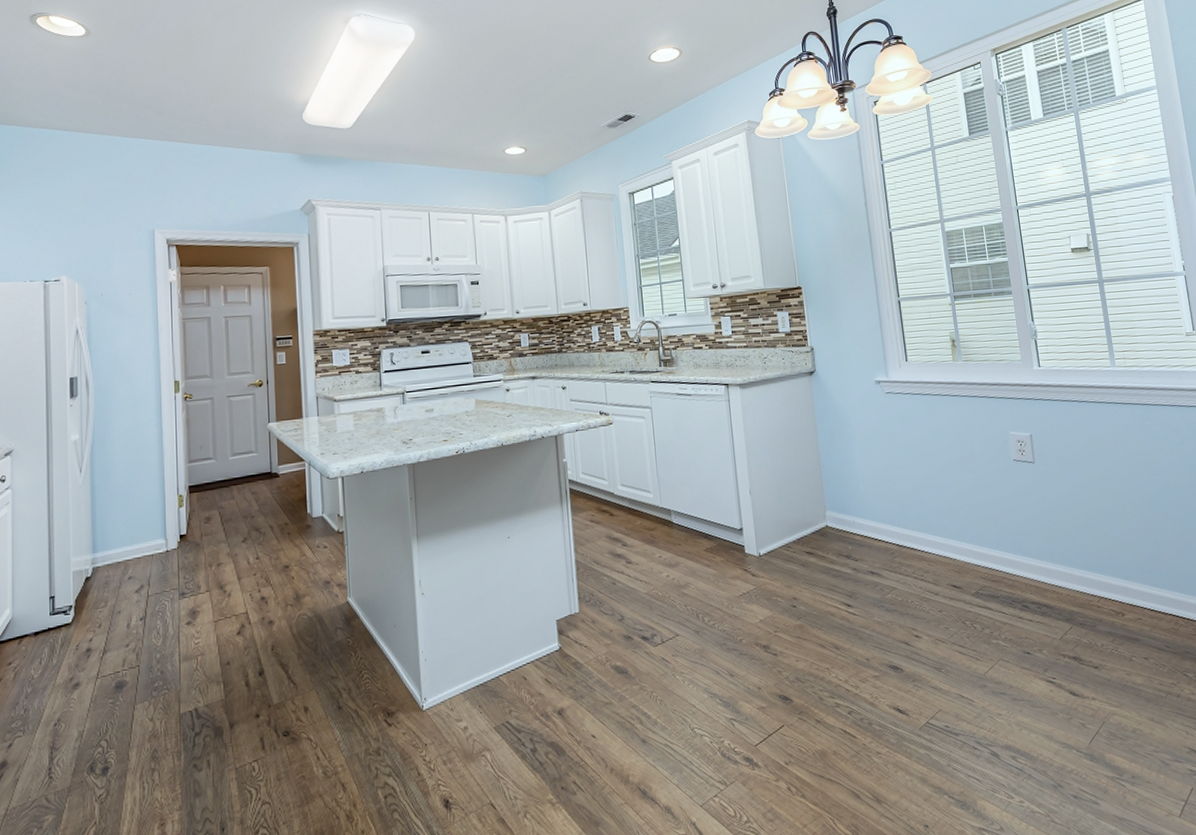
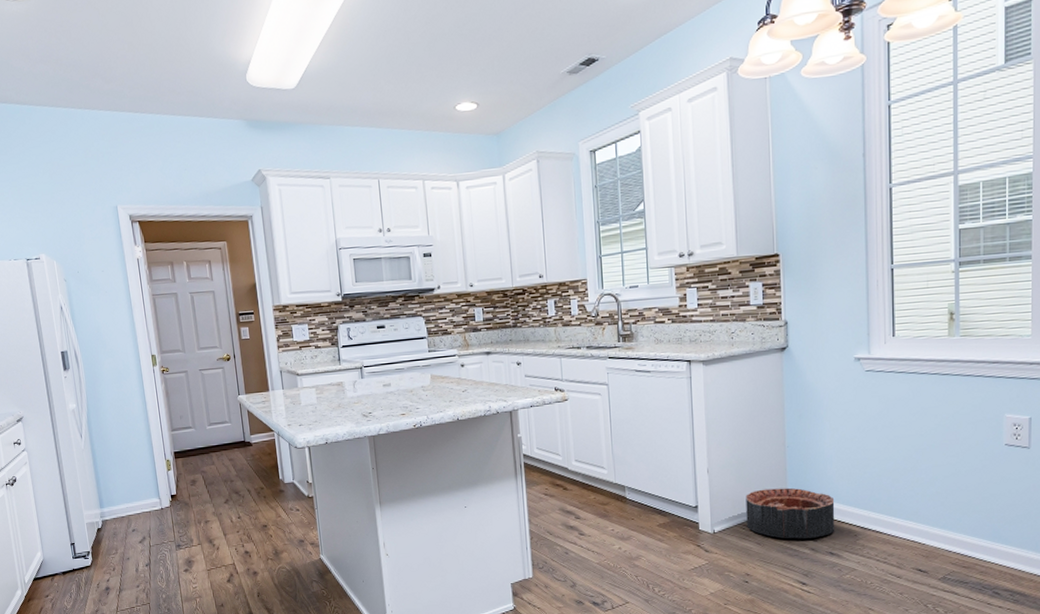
basket: none [787,507,873,559] -> present [746,487,835,539]

